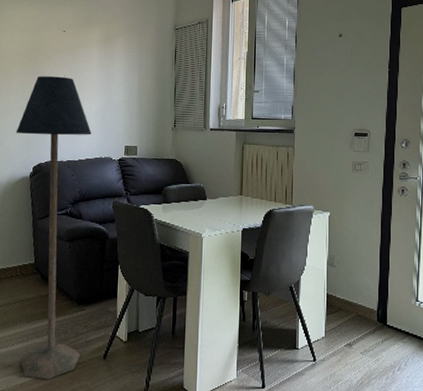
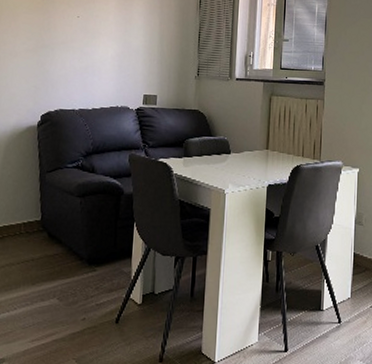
floor lamp: present [16,76,92,380] -> none [22,16,108,347]

